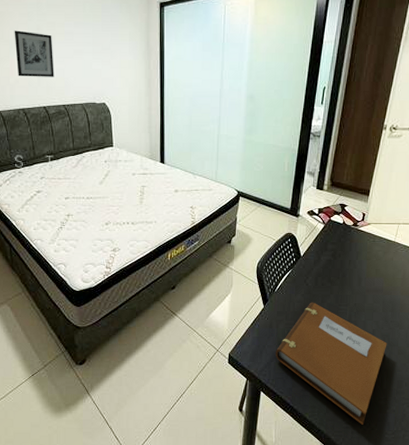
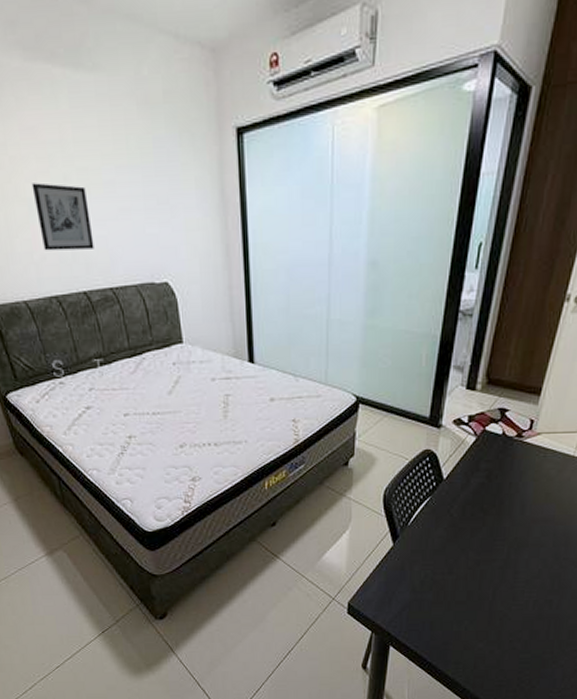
notebook: present [276,302,387,425] -> none [409,537,557,682]

